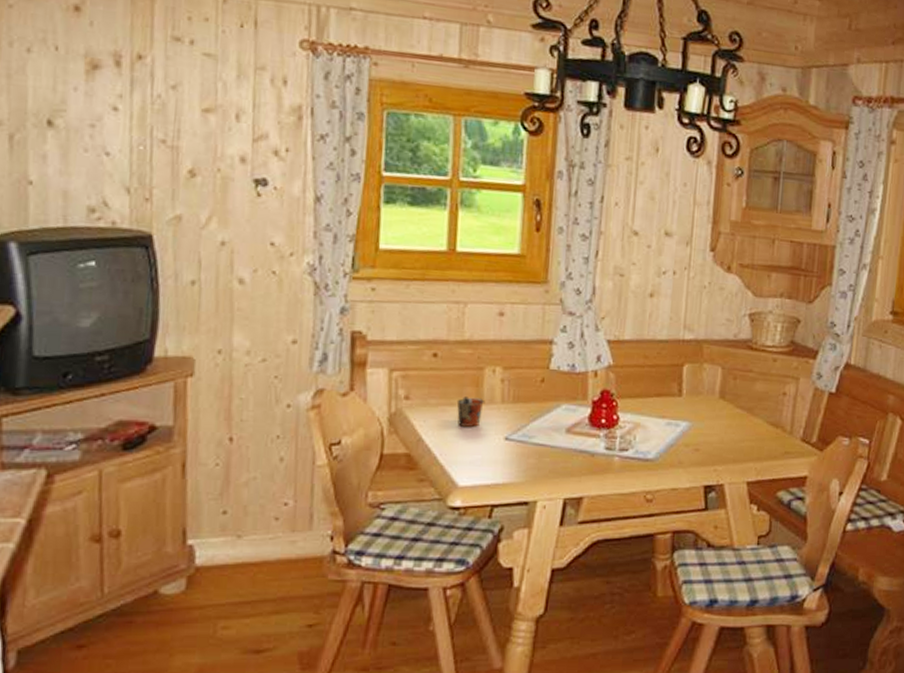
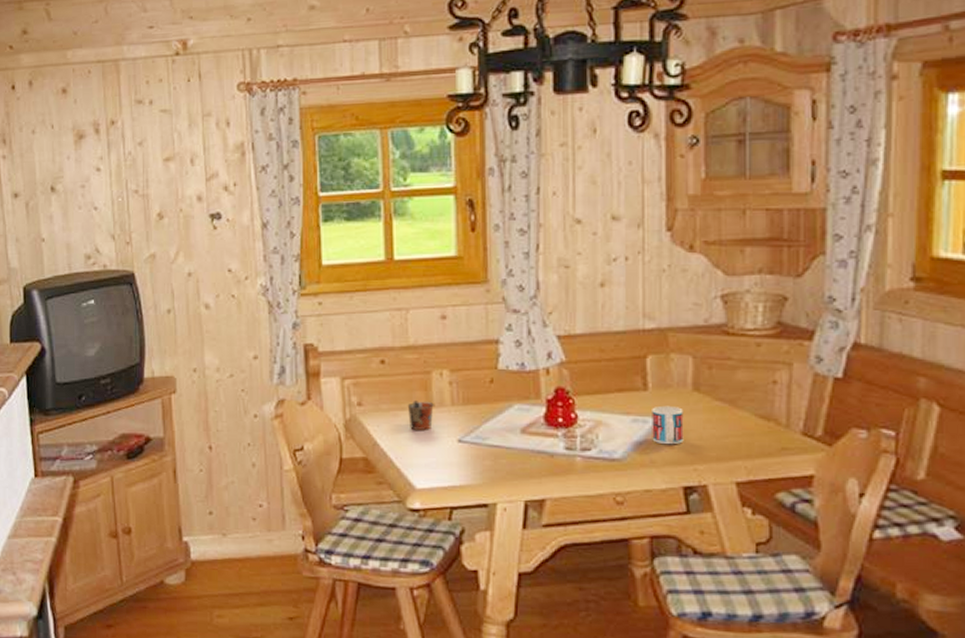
mug: none [682,411,710,447] -> present [652,405,684,445]

